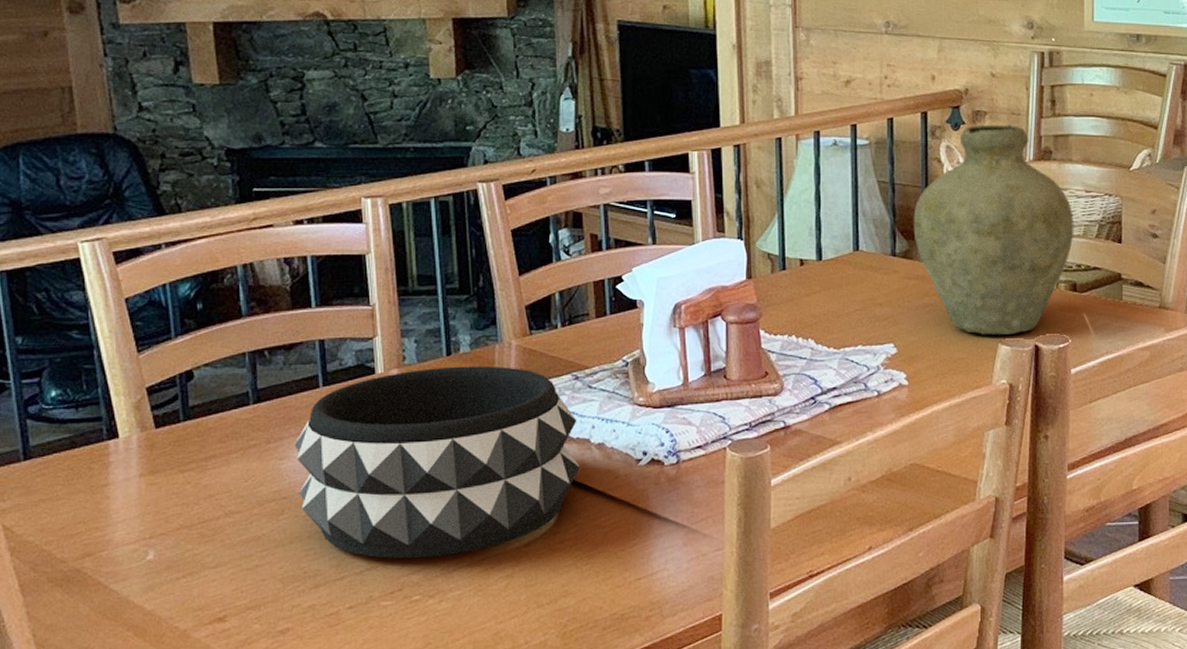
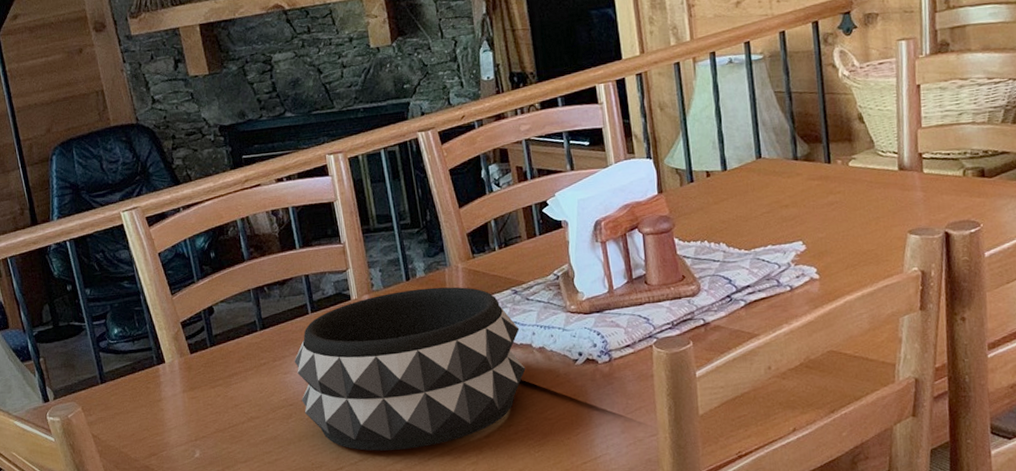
vase: present [913,124,1074,335] -> none [812,23,979,226]

